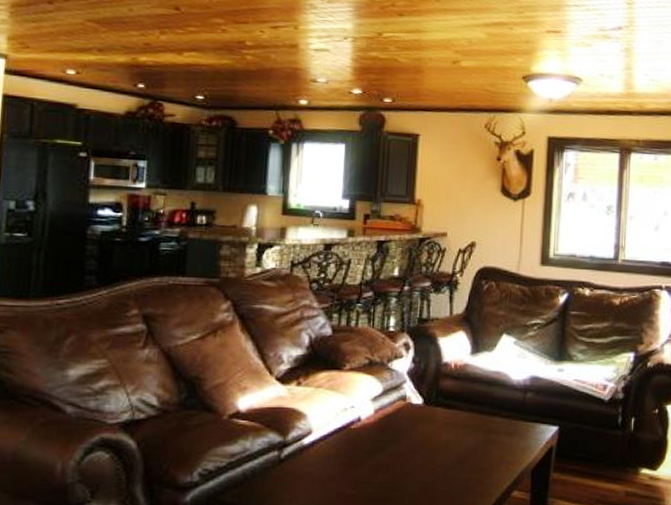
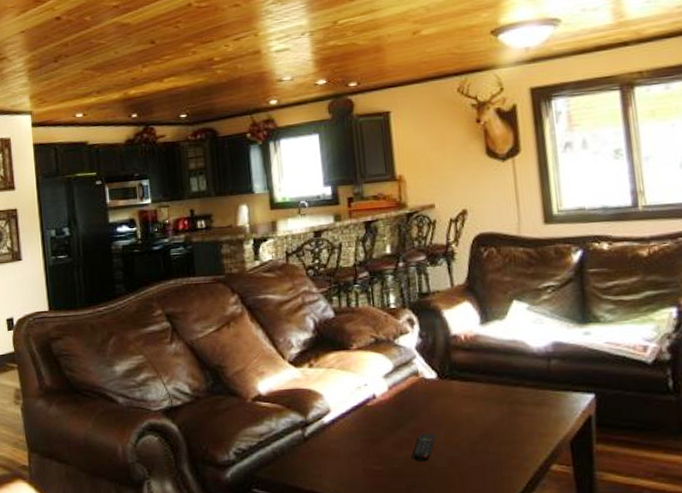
remote control: none [387,458,413,487] -> present [412,433,436,462]

